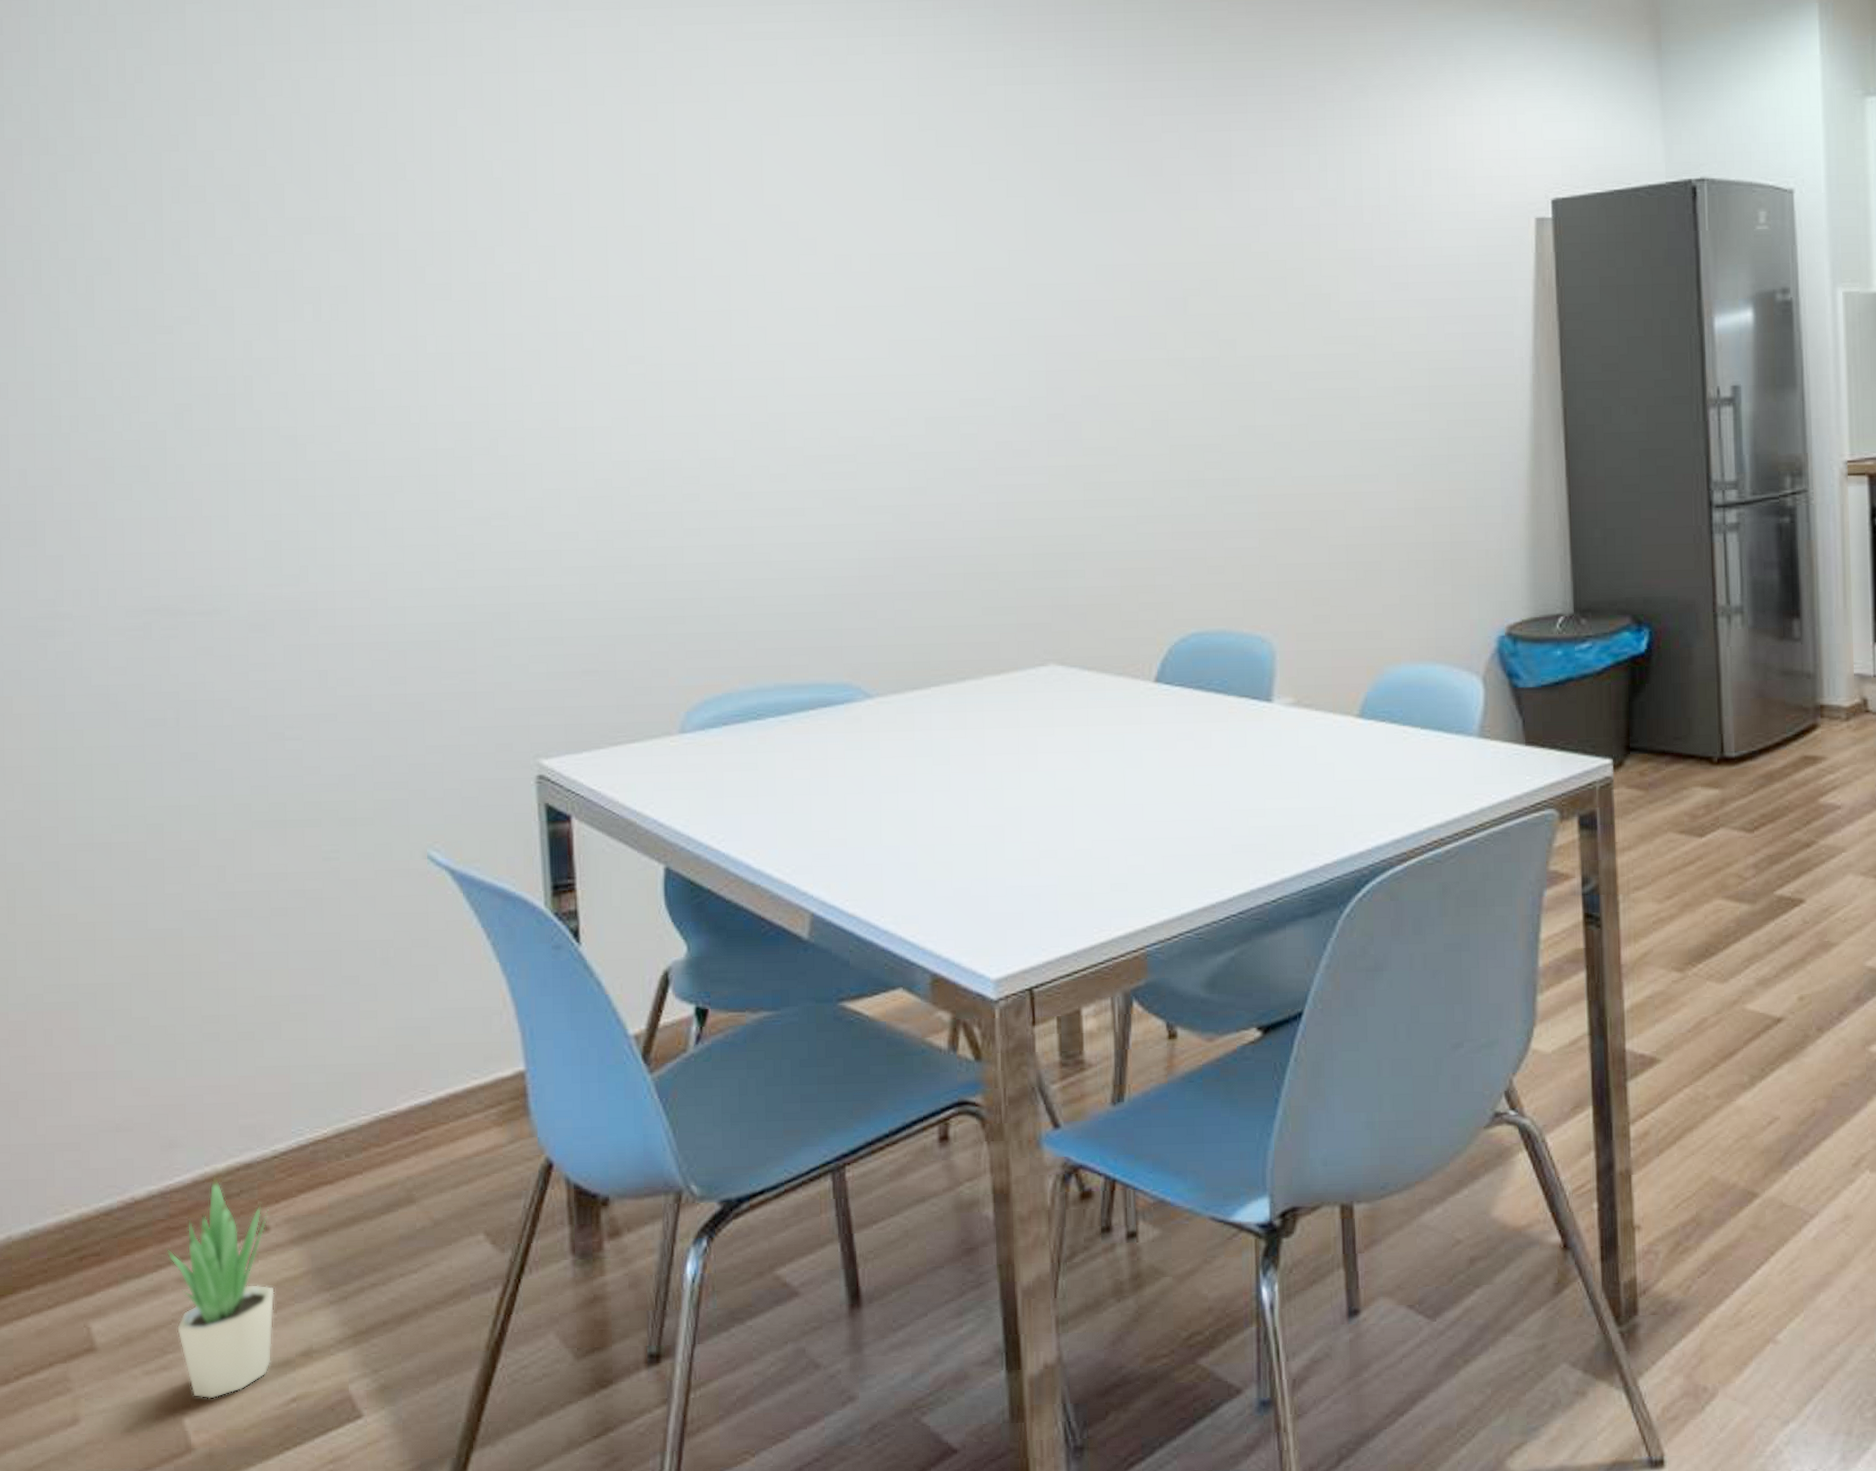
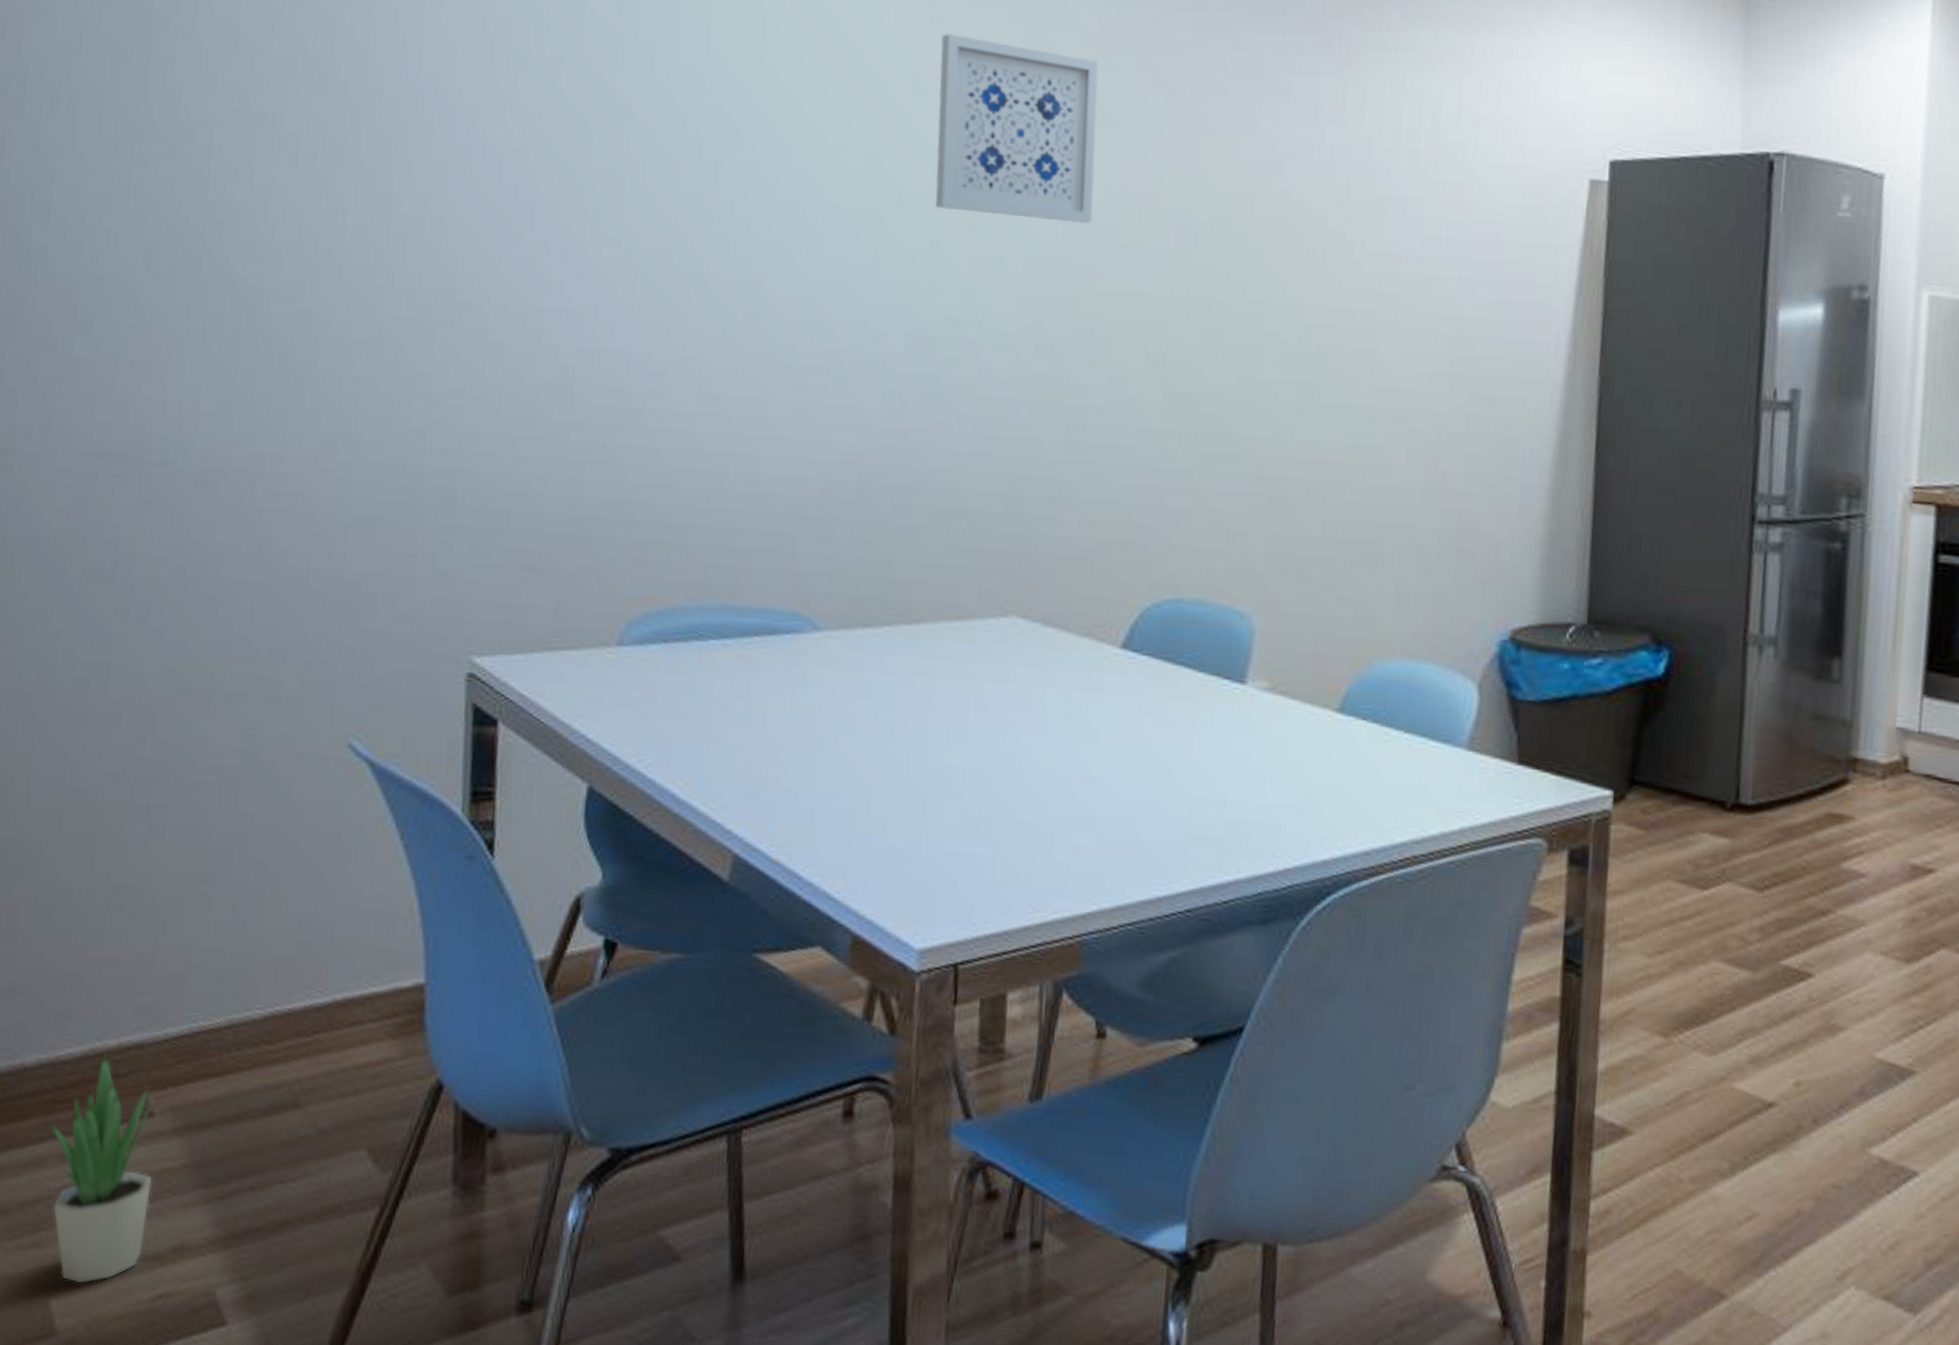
wall art: none [930,138,1088,301] -> present [935,33,1099,224]

